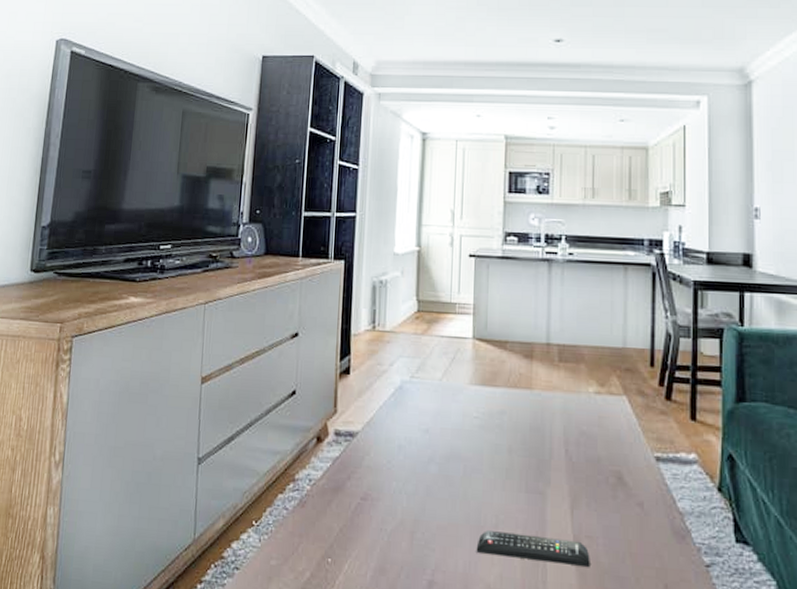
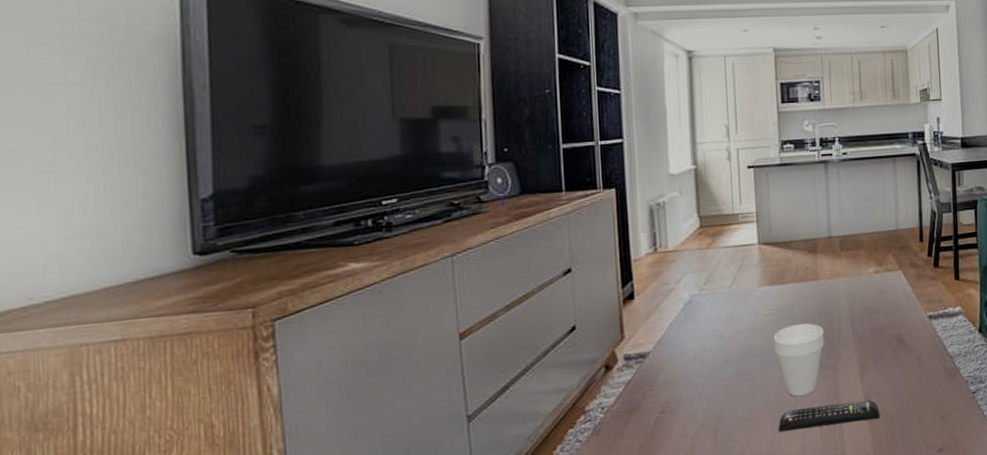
cup: none [479,434,534,518] -> present [773,323,825,397]

